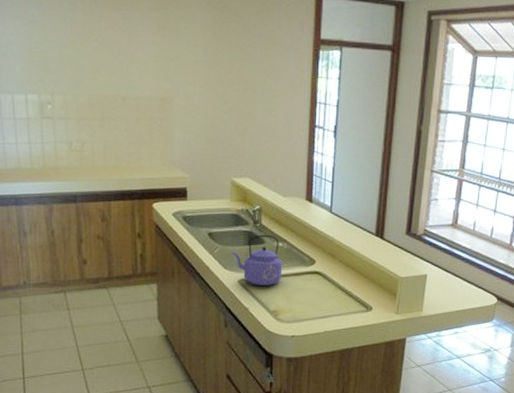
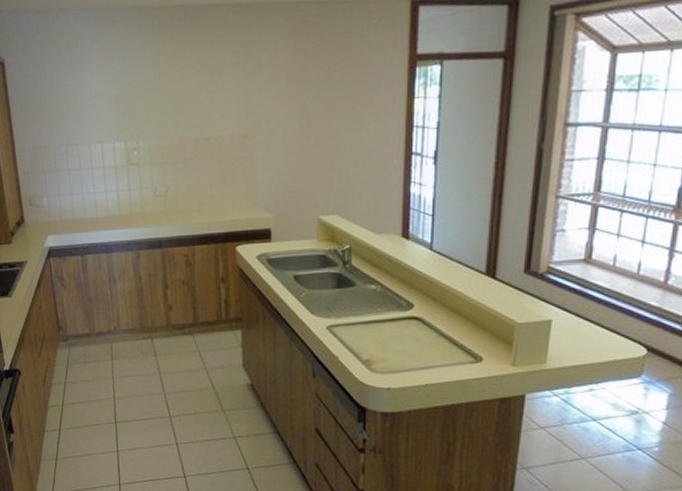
kettle: present [232,234,283,286] -> none [320,276,376,333]

